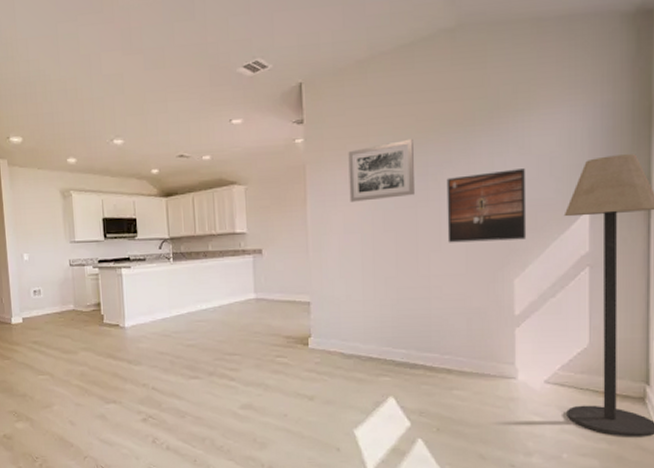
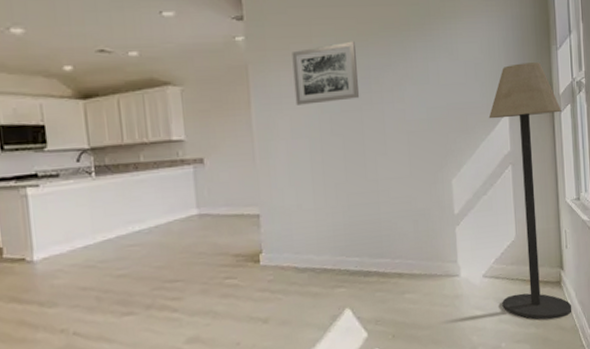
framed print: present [446,168,527,243] -> none [388,73,460,146]

